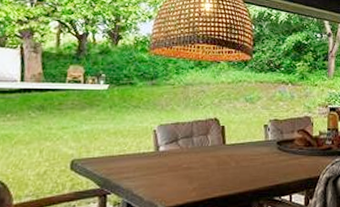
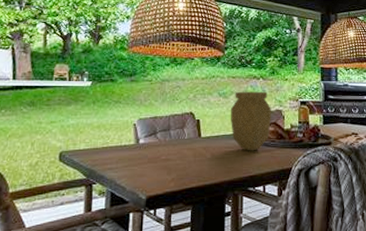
water jug: none [257,97,300,159] -> present [231,91,271,151]

